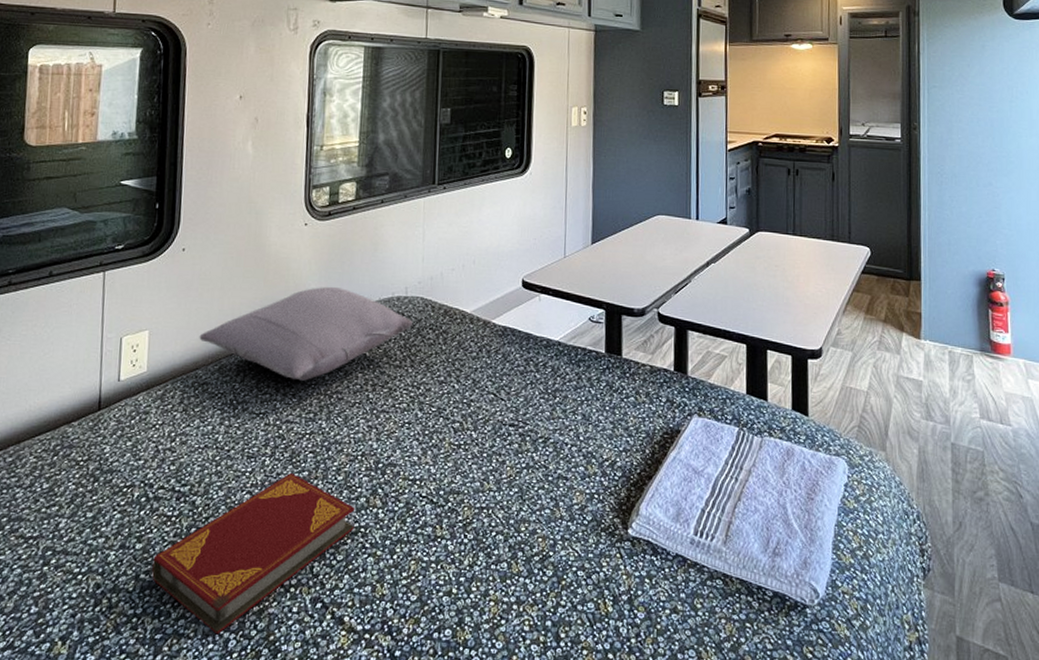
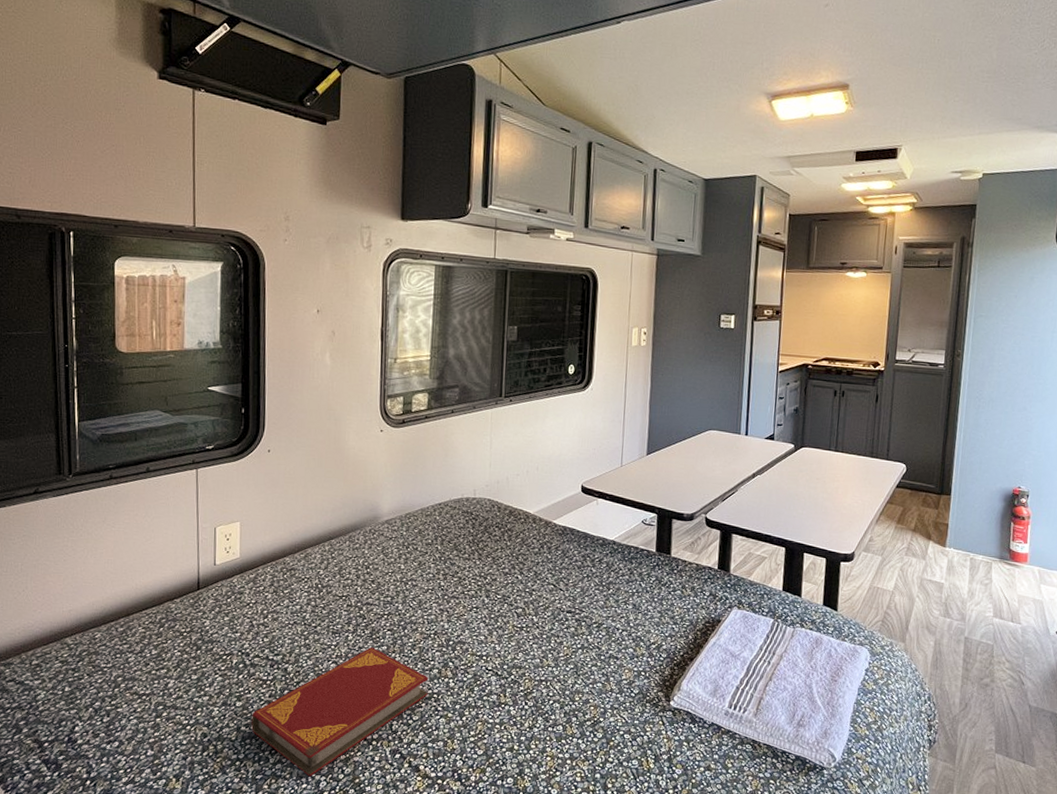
pillow: present [199,286,412,381] -> none [286,487,480,569]

